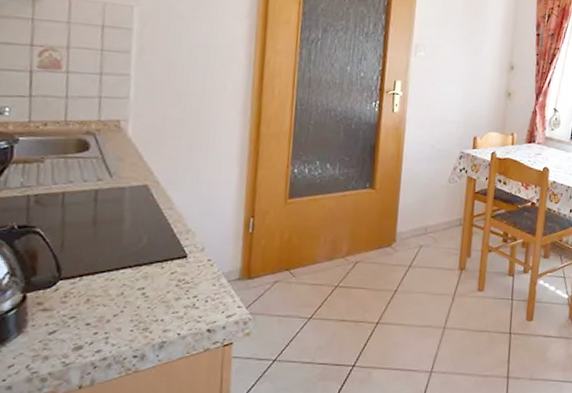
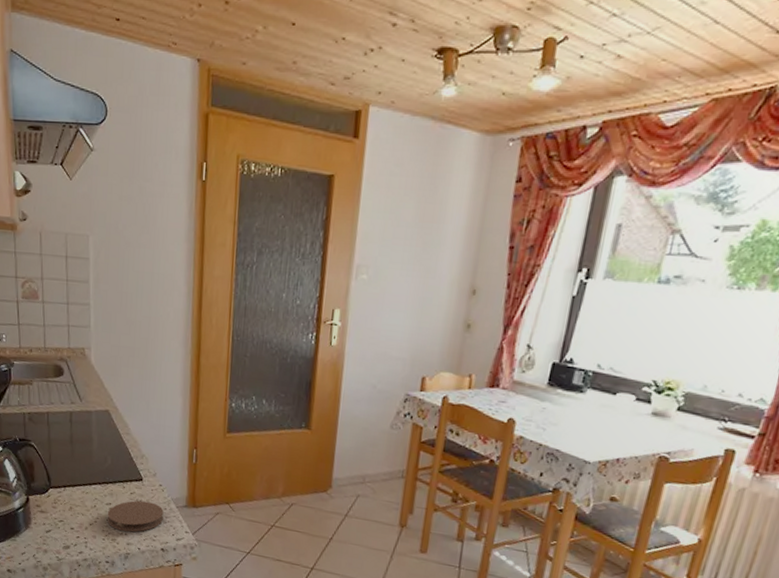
coaster: none [138,280,212,317] -> present [107,500,164,532]

